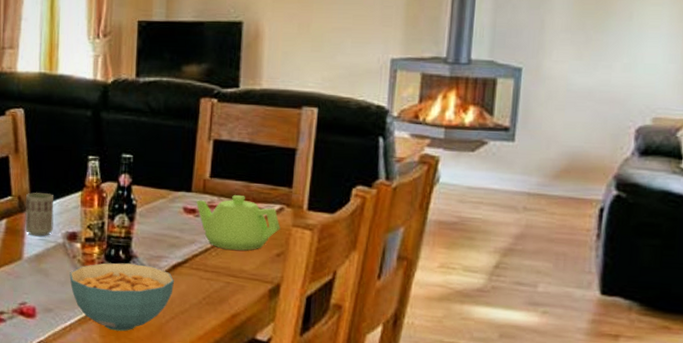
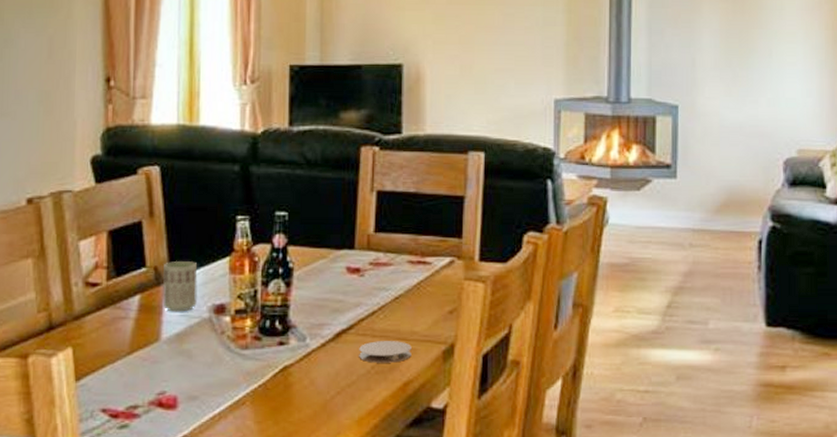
cereal bowl: present [69,263,174,332] -> none [217,335,338,415]
coaster: none [192,275,240,296] -> present [359,341,412,363]
teapot: present [196,195,281,251] -> none [361,250,452,310]

